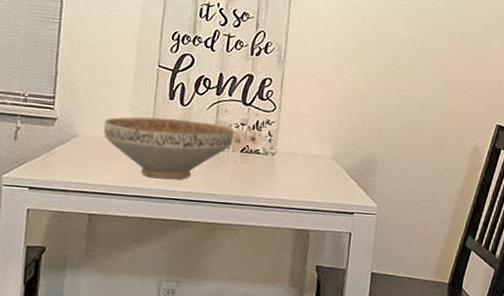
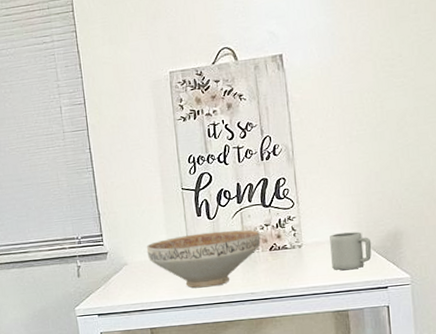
cup: none [302,147,346,189] -> present [329,231,372,270]

